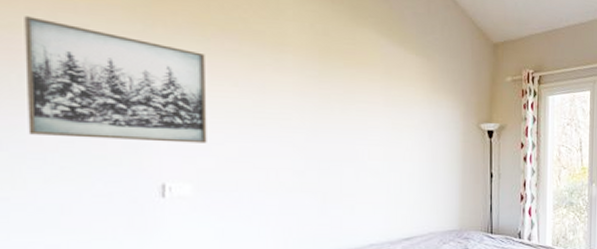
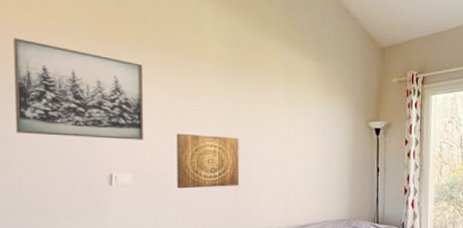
wall art: none [249,135,329,200] -> present [176,133,239,189]

